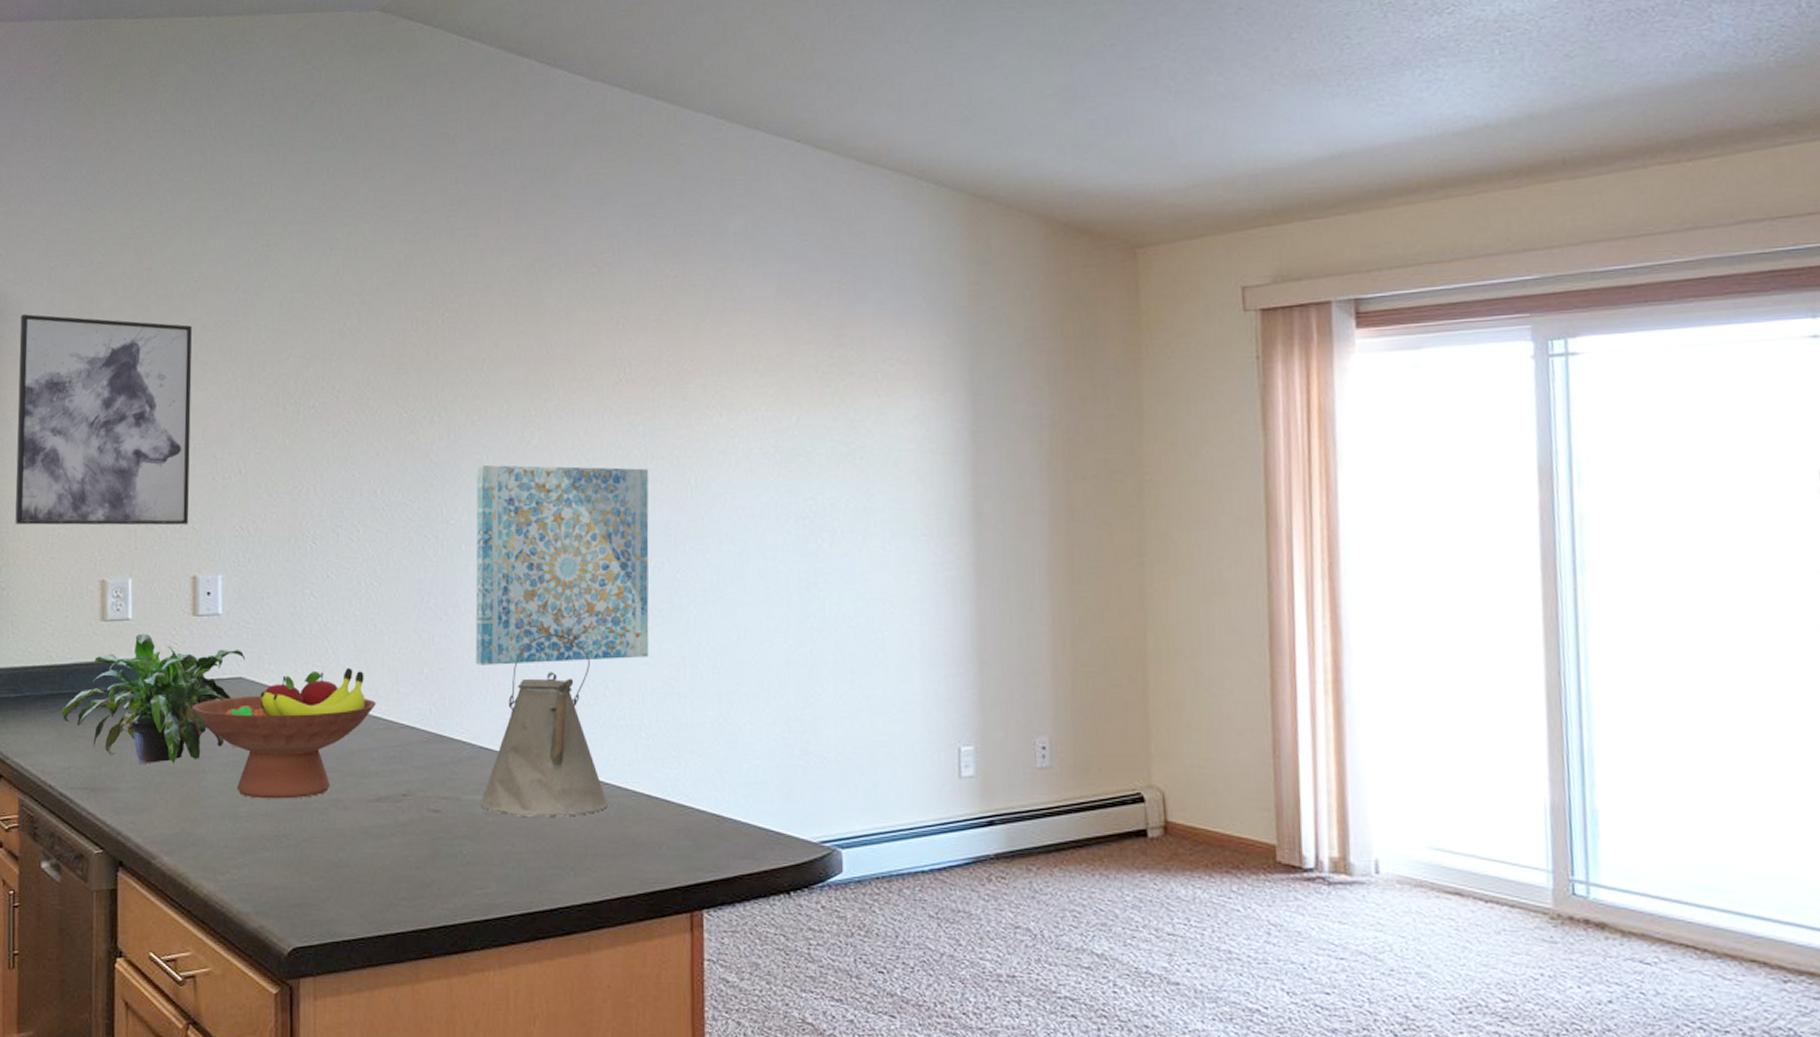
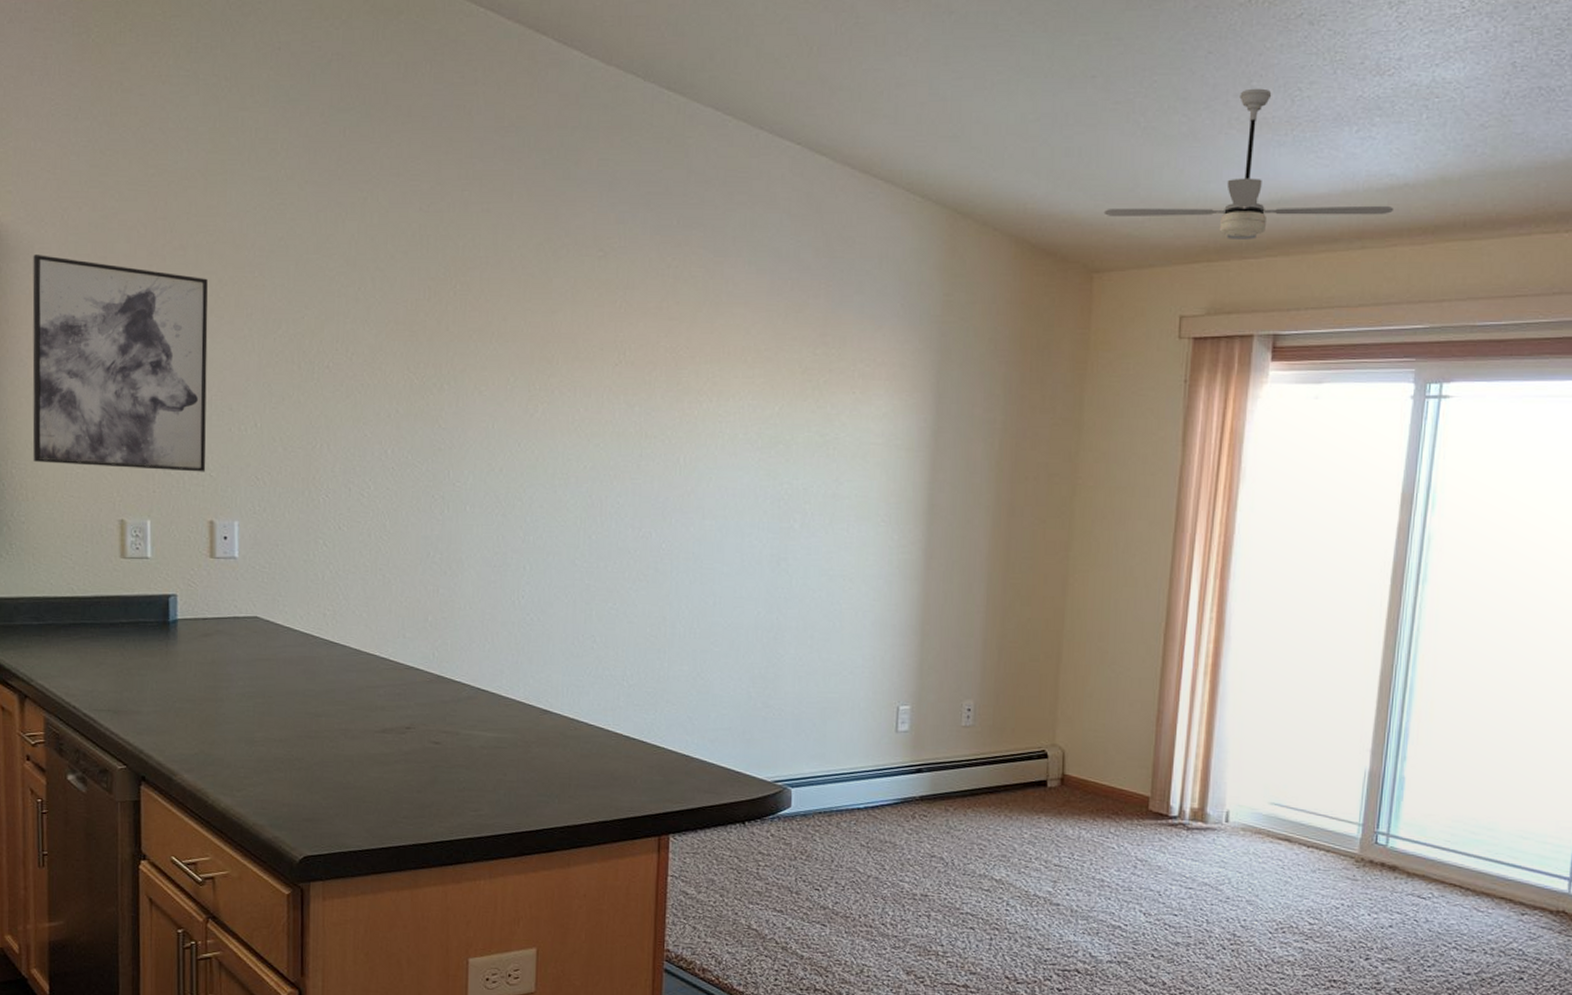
potted plant: present [62,633,245,763] -> none [84,571,260,692]
fruit bowl: present [192,668,376,799] -> none [210,613,383,728]
wall art: present [476,464,649,665] -> none [476,432,641,617]
kettle: present [480,634,608,817] -> none [477,592,591,752]
ceiling fan: none [1140,39,1476,200] -> present [1103,88,1393,239]

